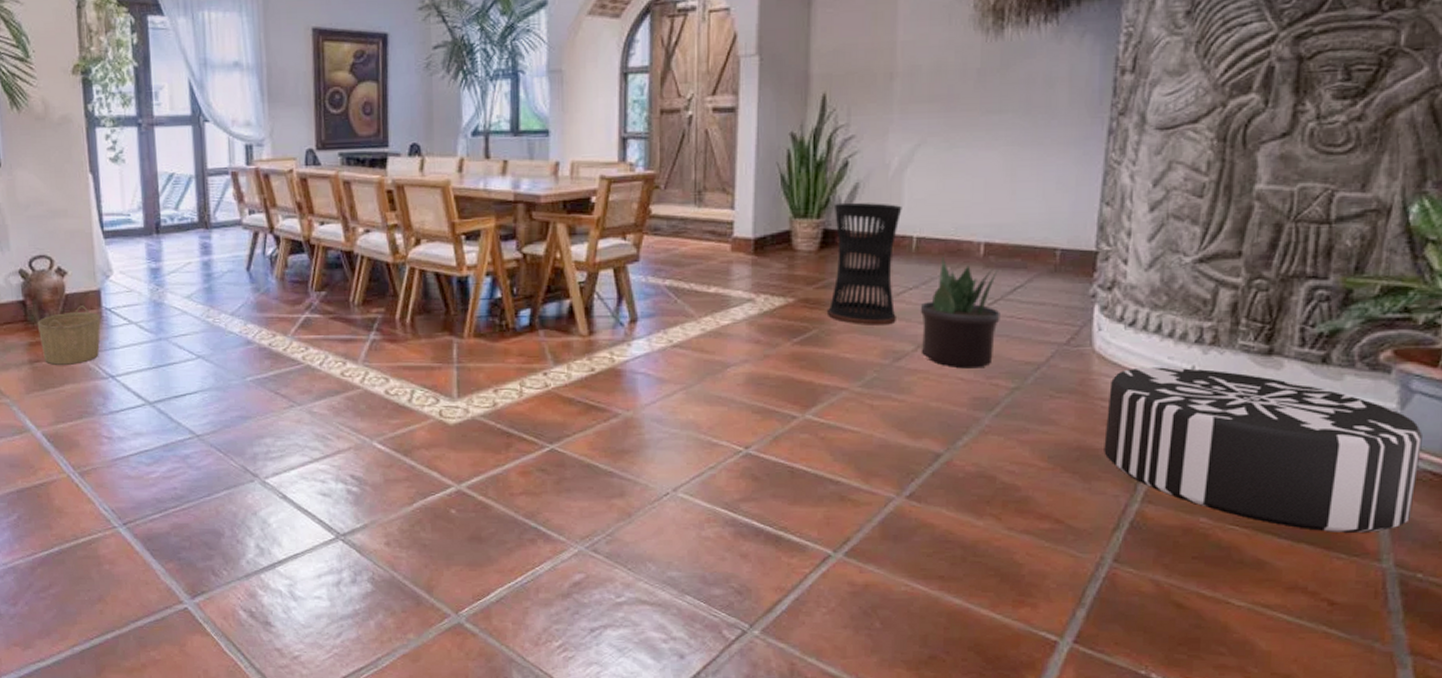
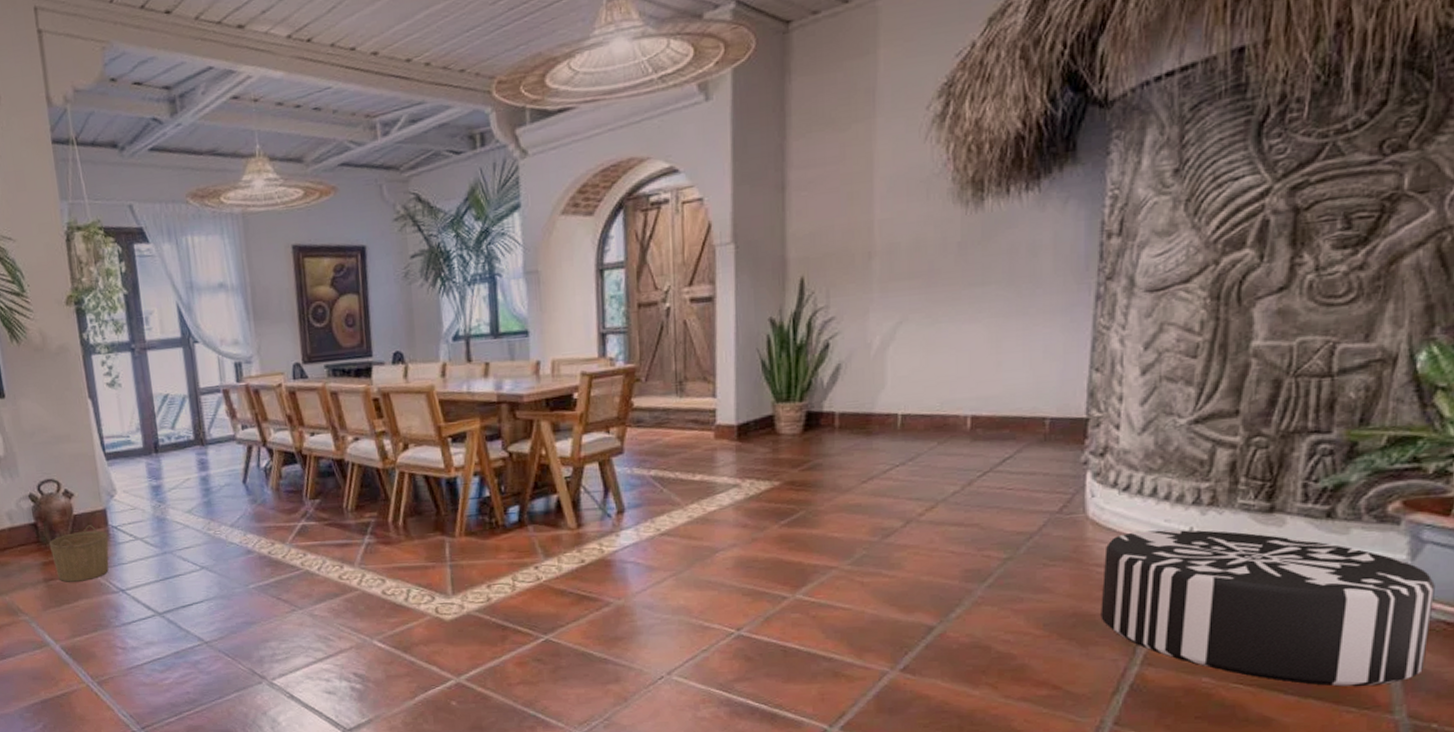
umbrella stand: present [828,202,902,327] -> none [814,382,886,505]
planter: present [920,256,1000,369] -> none [907,431,990,542]

